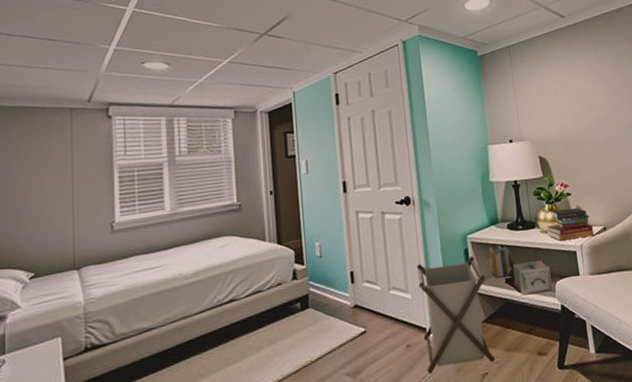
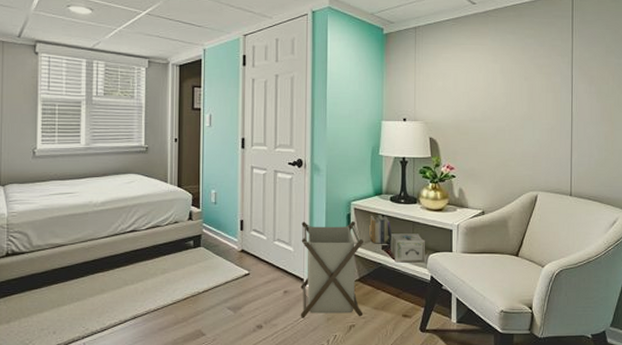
books: present [546,208,595,241] -> none [427,189,473,219]

